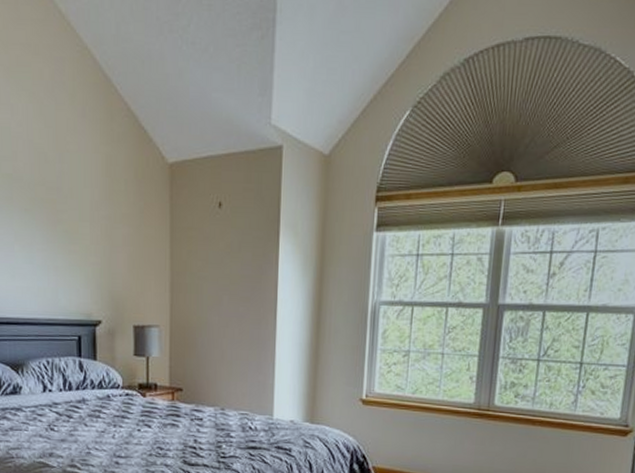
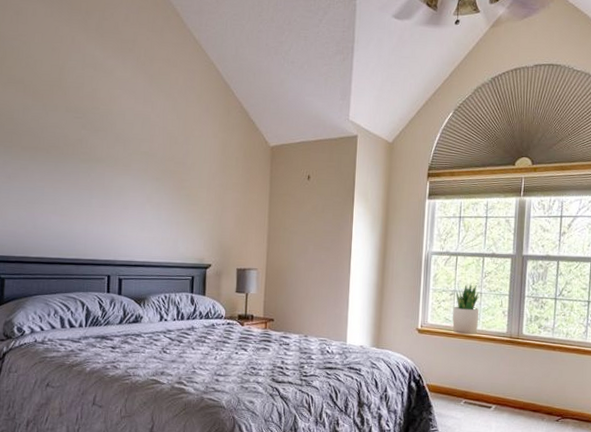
planter: none [405,341,442,407] -> present [452,283,480,335]

